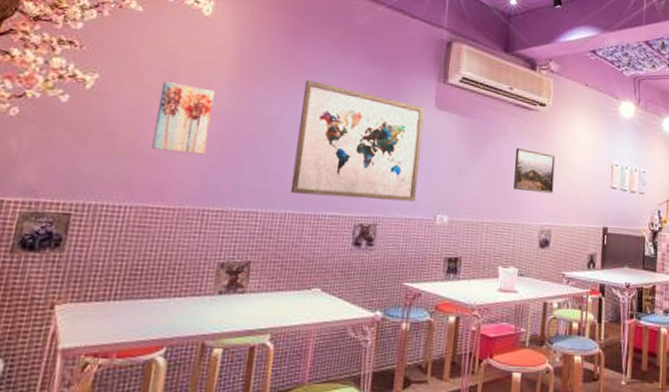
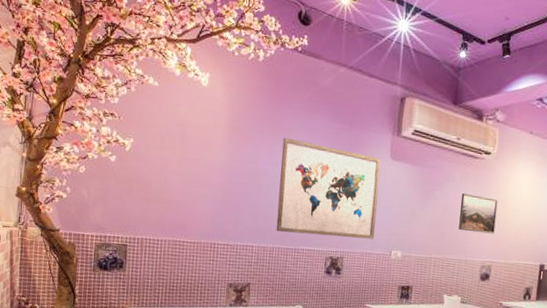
wall art: present [151,81,215,155] -> none [175,143,215,201]

